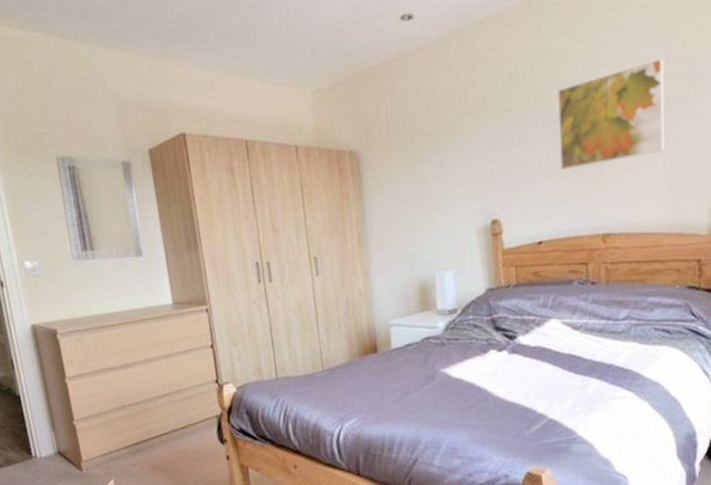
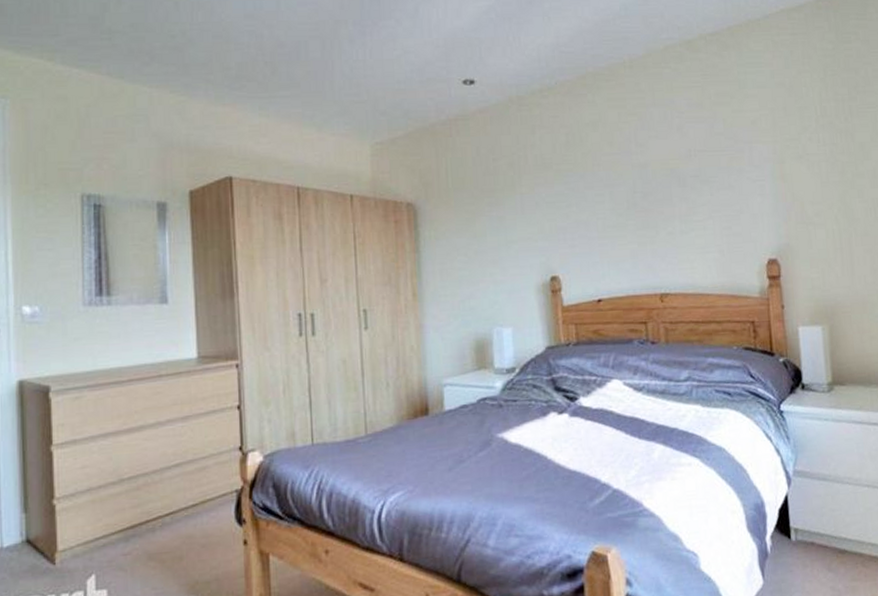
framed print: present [558,57,665,170] -> none [612,133,714,230]

